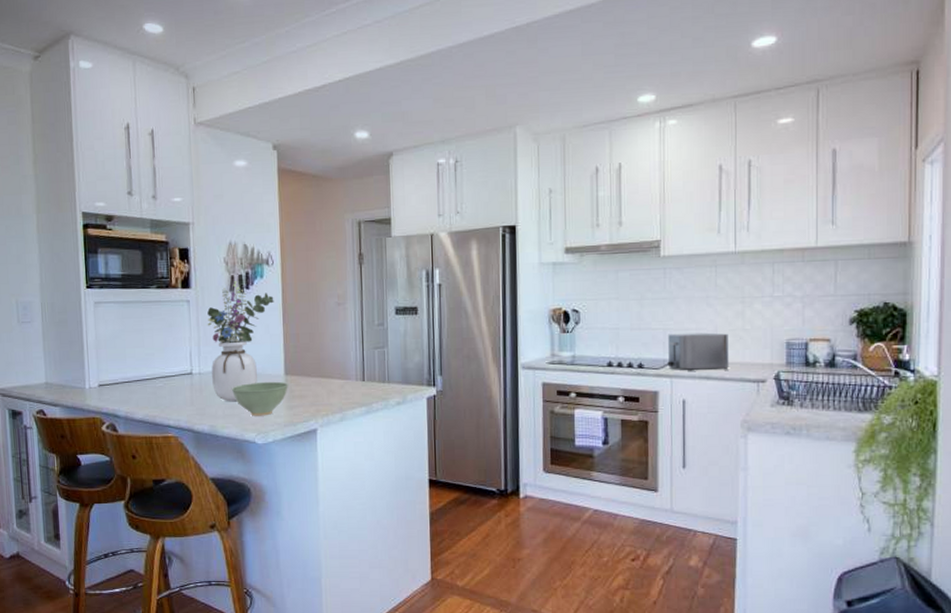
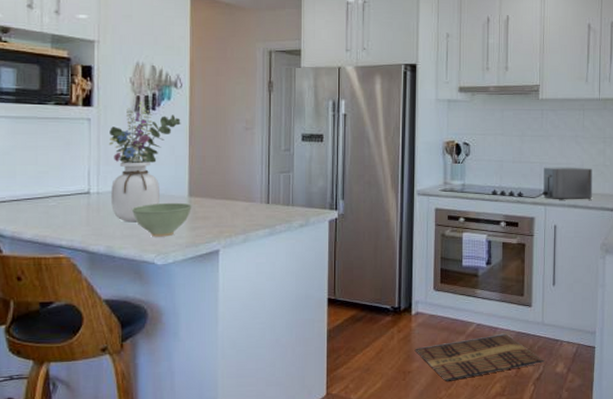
doormat: none [525,520,675,571] -> present [415,333,545,381]

